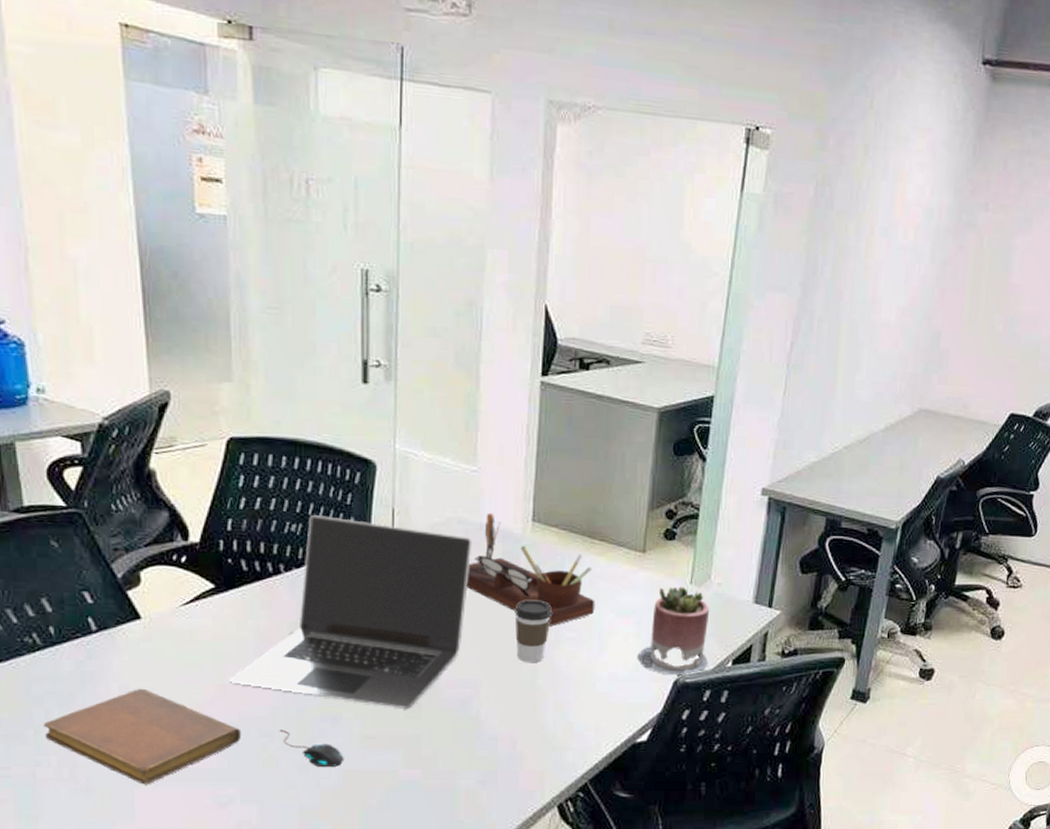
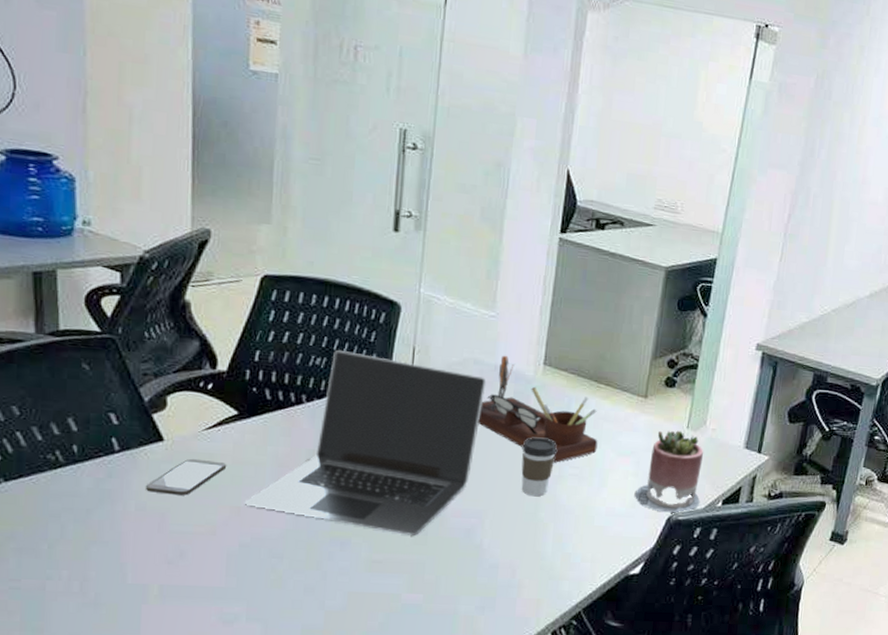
notebook: present [44,688,242,785] -> none [58,507,252,601]
smartphone: none [127,636,207,675] -> present [146,458,226,496]
mouse: present [279,730,344,767] -> none [289,552,350,589]

